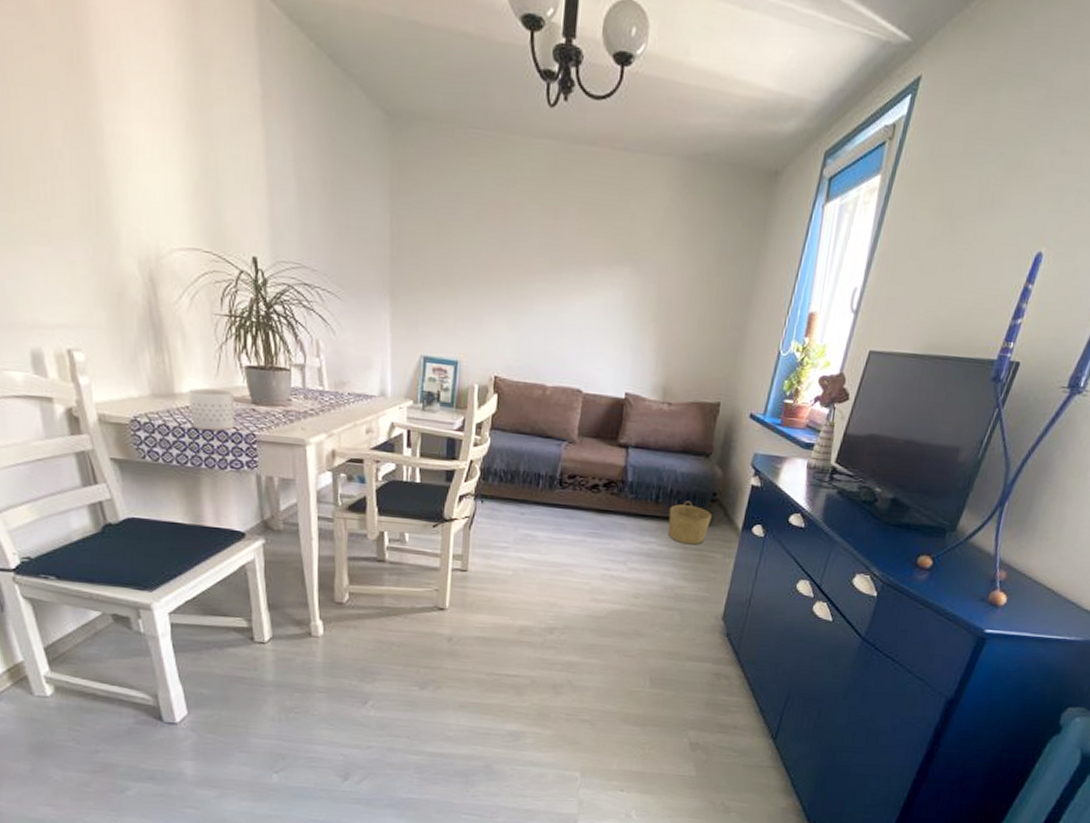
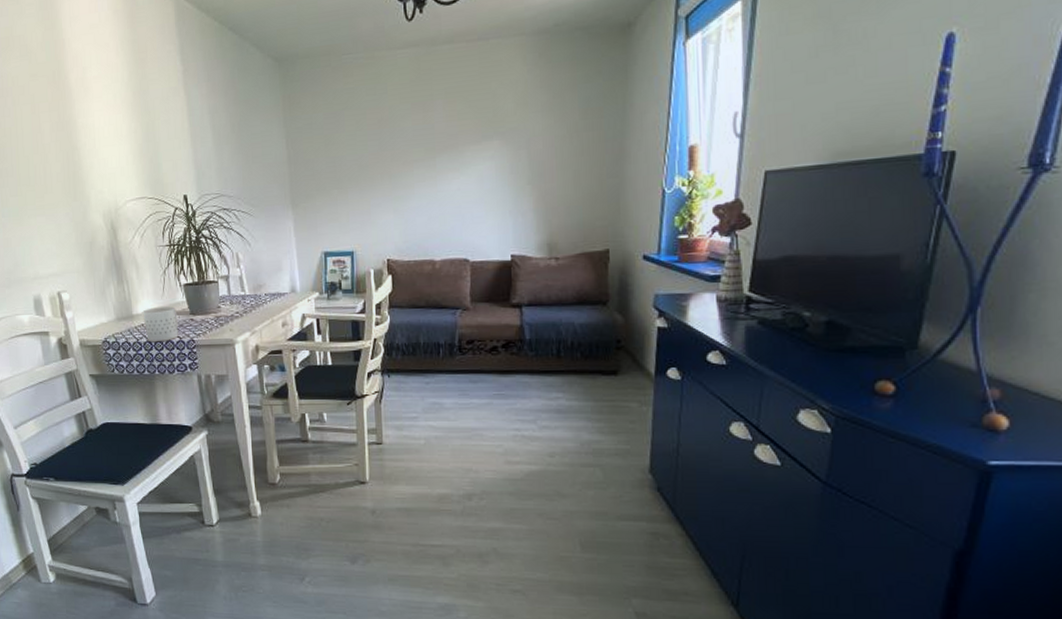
basket: present [668,501,712,545] -> none [573,351,619,396]

